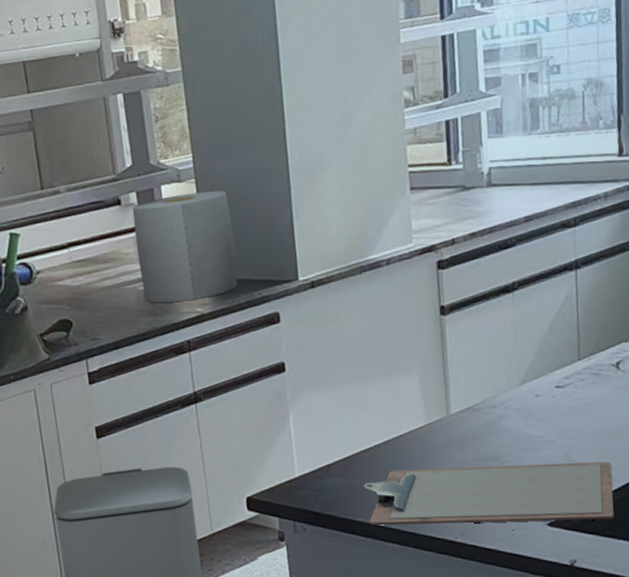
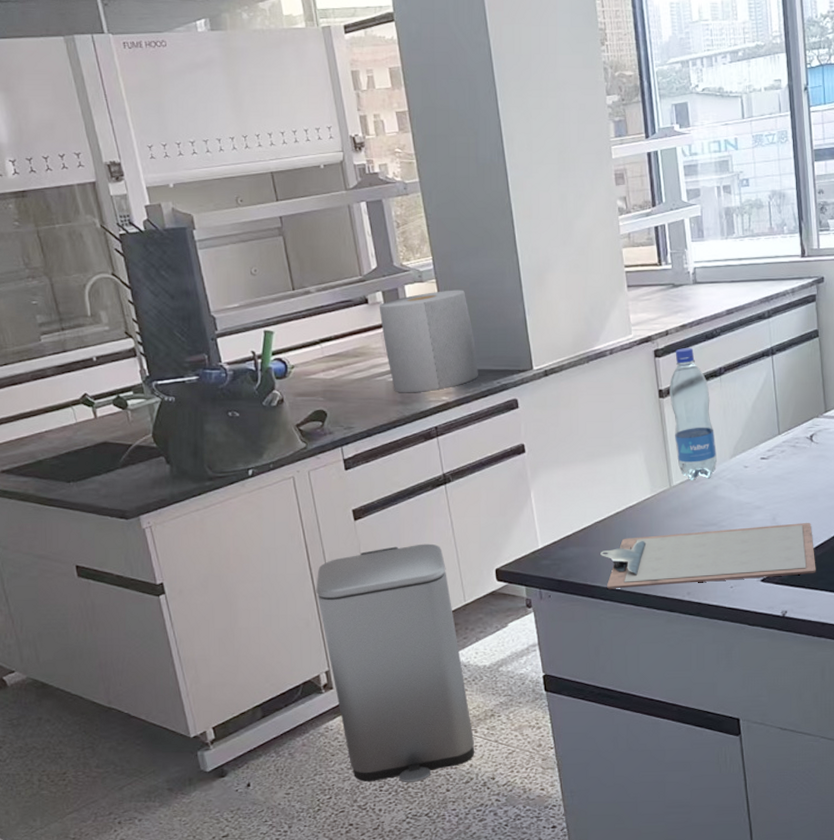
bottle: none [452,258,505,409] -> present [670,347,718,480]

